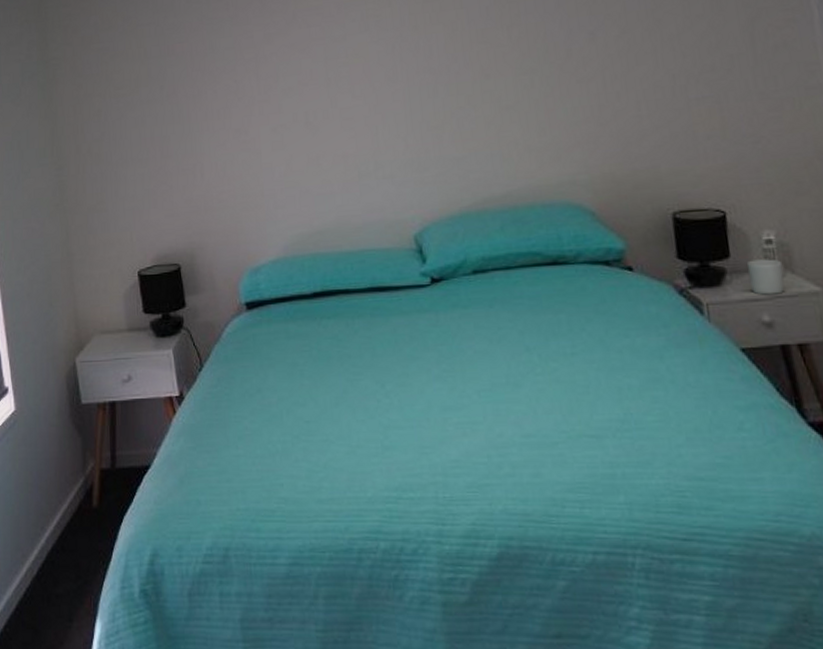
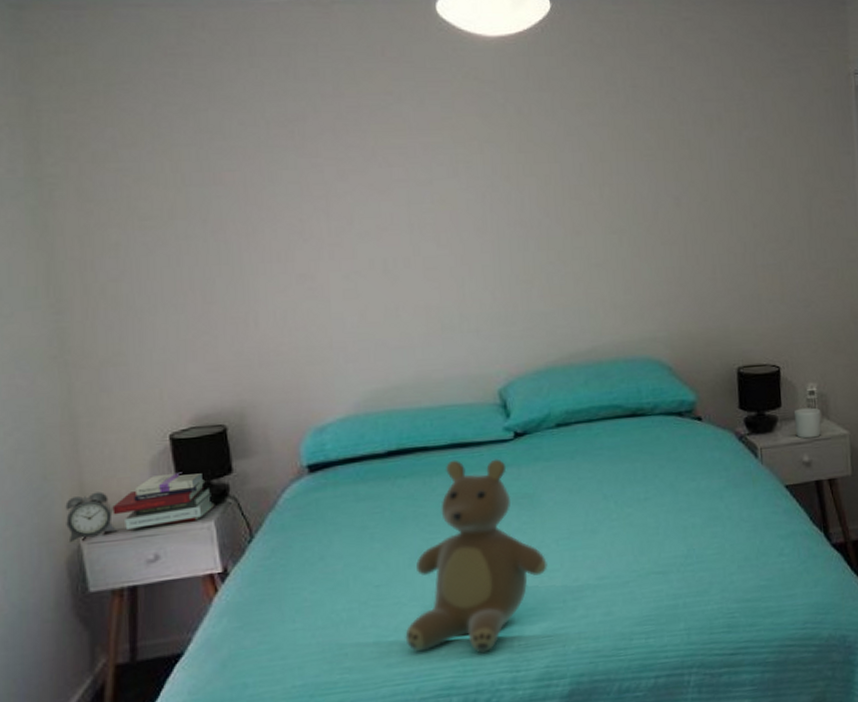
alarm clock: none [65,318,100,360] -> present [65,491,117,543]
books: none [97,304,173,352] -> present [112,472,215,530]
teddy bear: none [333,303,470,500] -> present [405,458,548,653]

